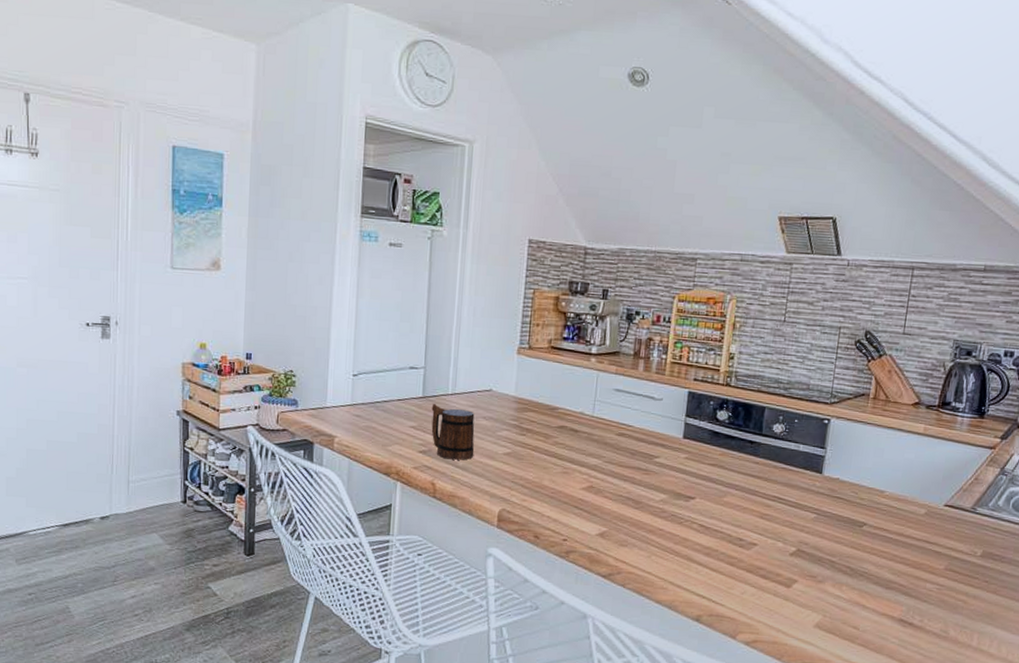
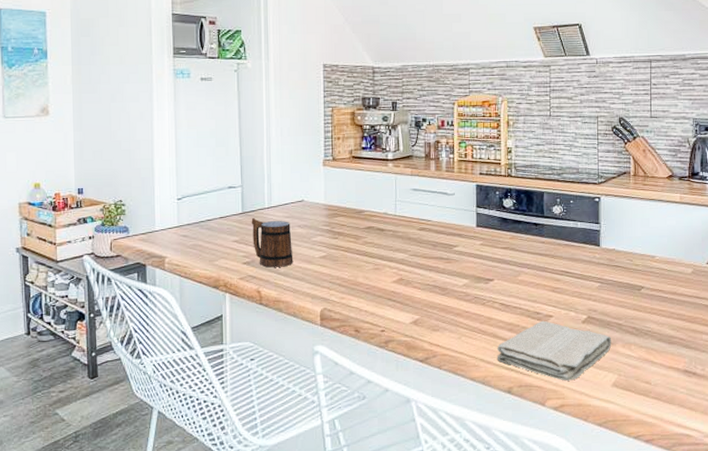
washcloth: none [688,548,821,616] -> present [497,320,612,381]

